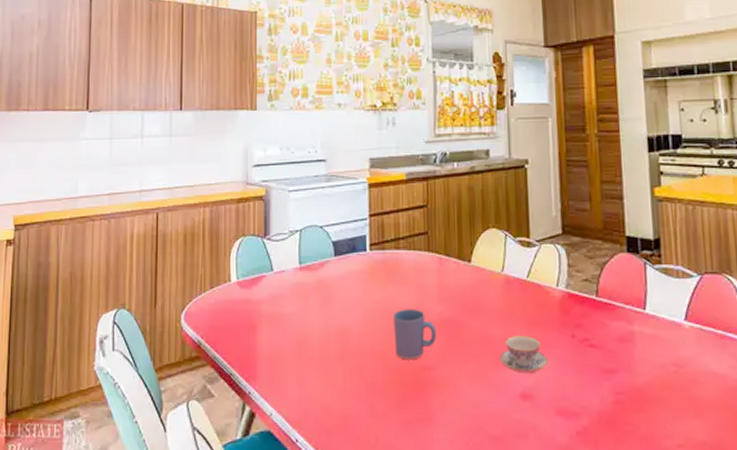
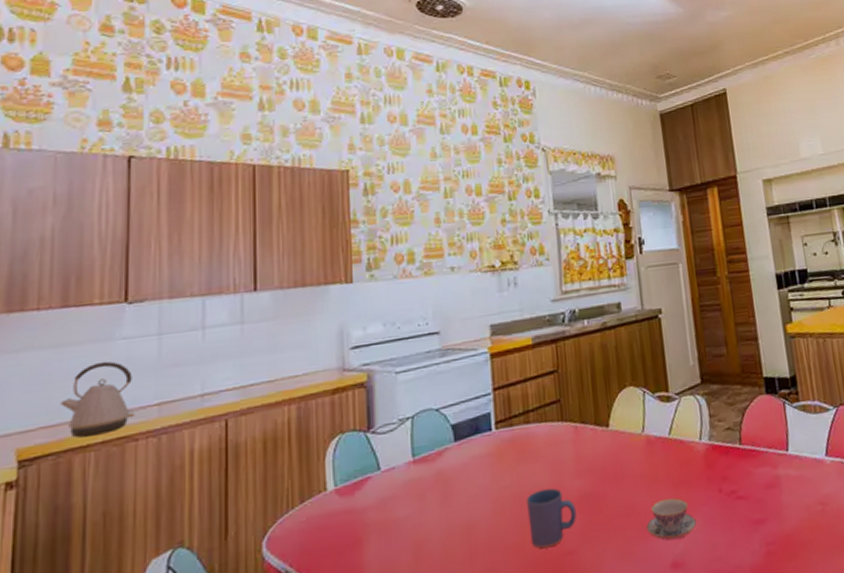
kettle: none [42,156,93,214] -> present [60,361,135,439]

